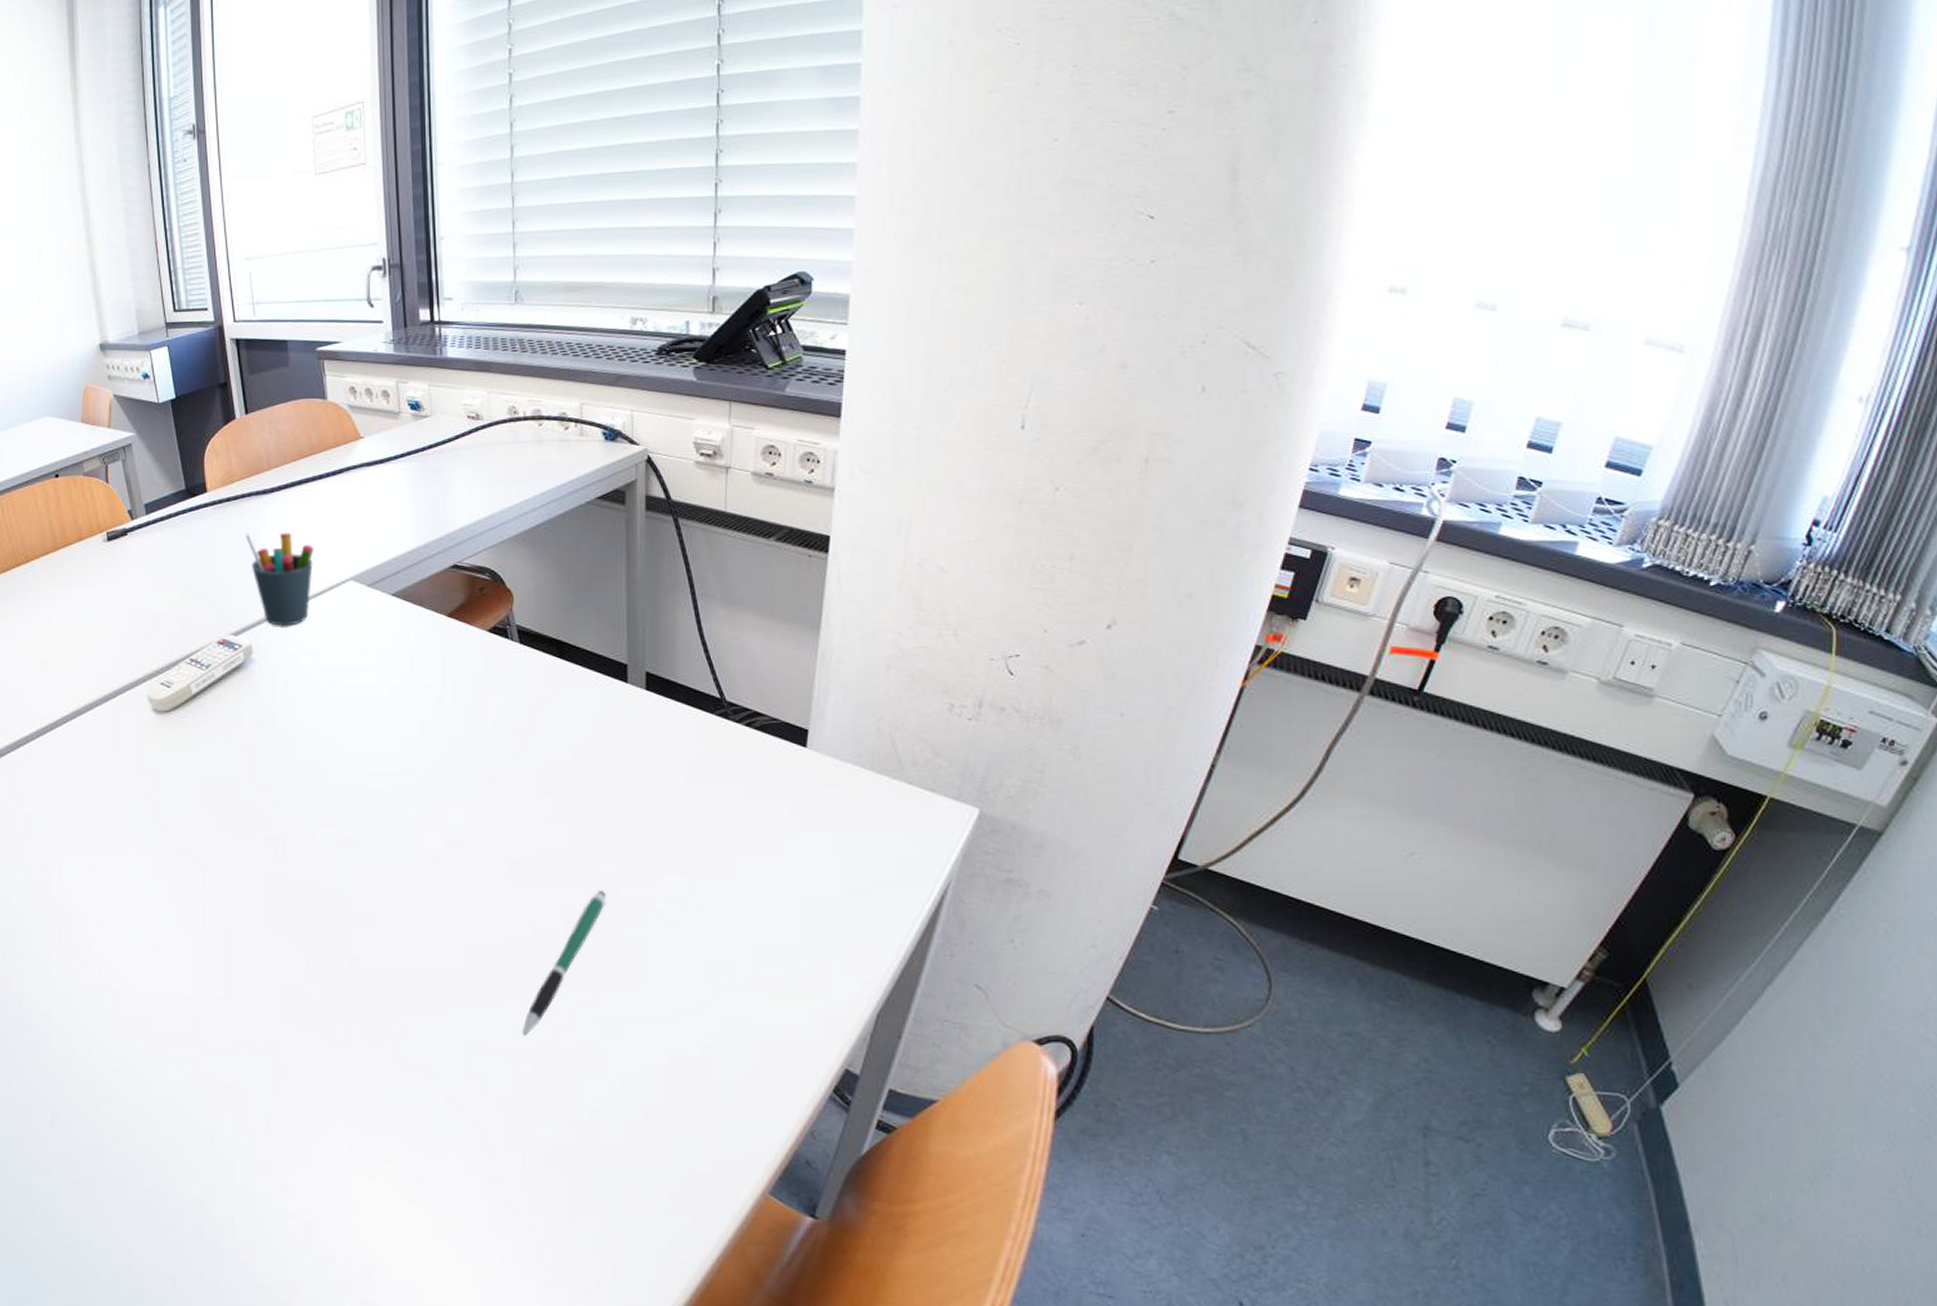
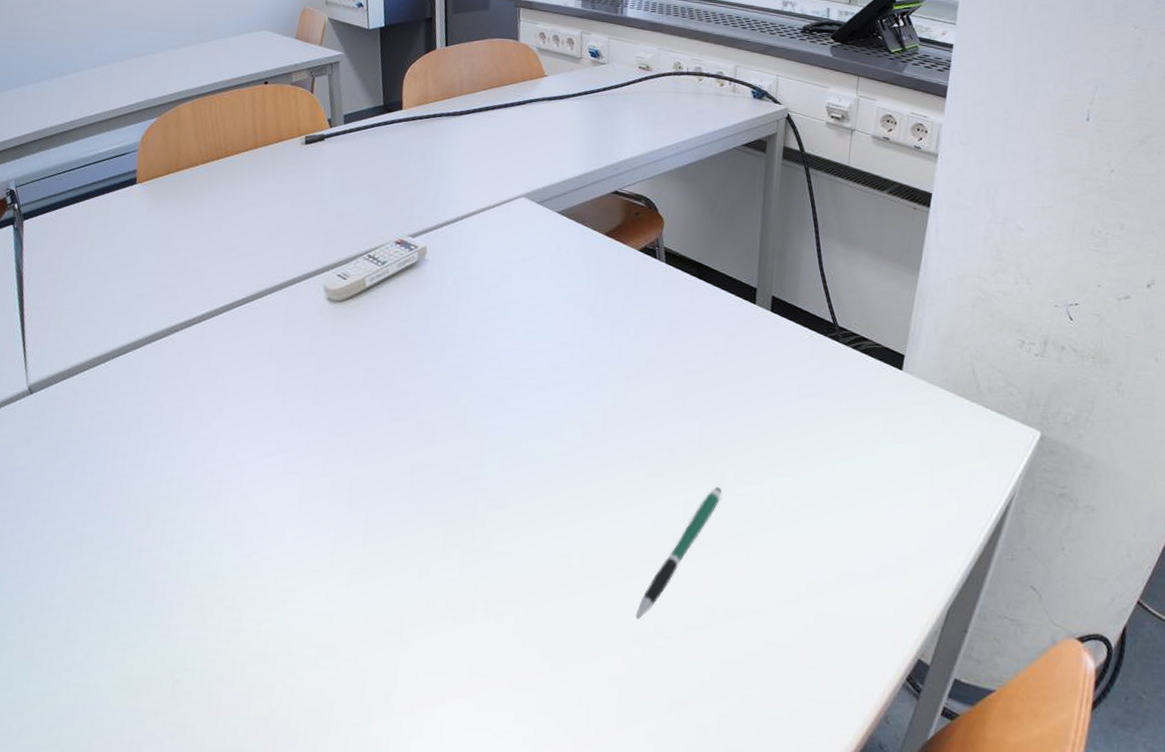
pen holder: present [245,532,314,627] -> none [432,148,493,233]

